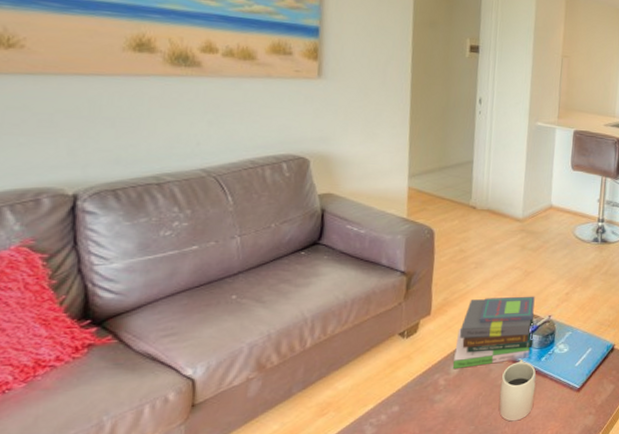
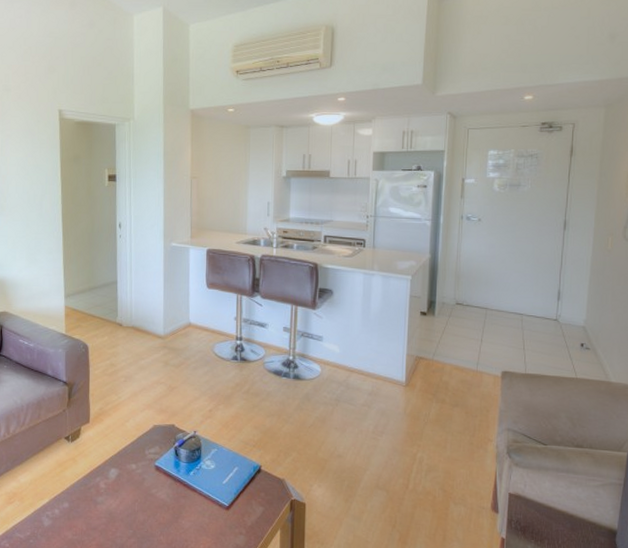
books: present [453,296,535,370] -> none [111,410,181,475]
mug: present [498,360,537,422] -> none [153,472,186,531]

